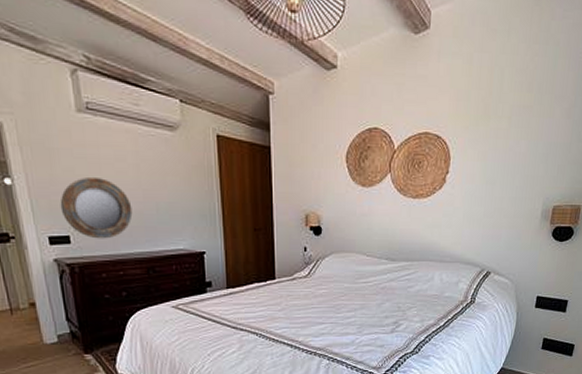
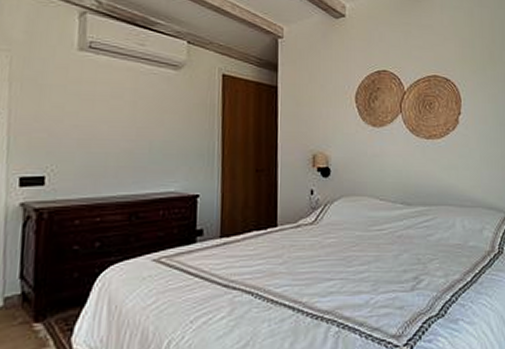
home mirror: present [60,176,133,239] -> none [40,113,122,180]

